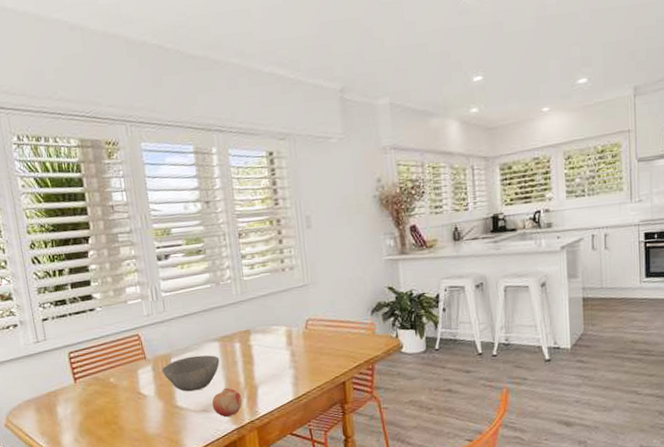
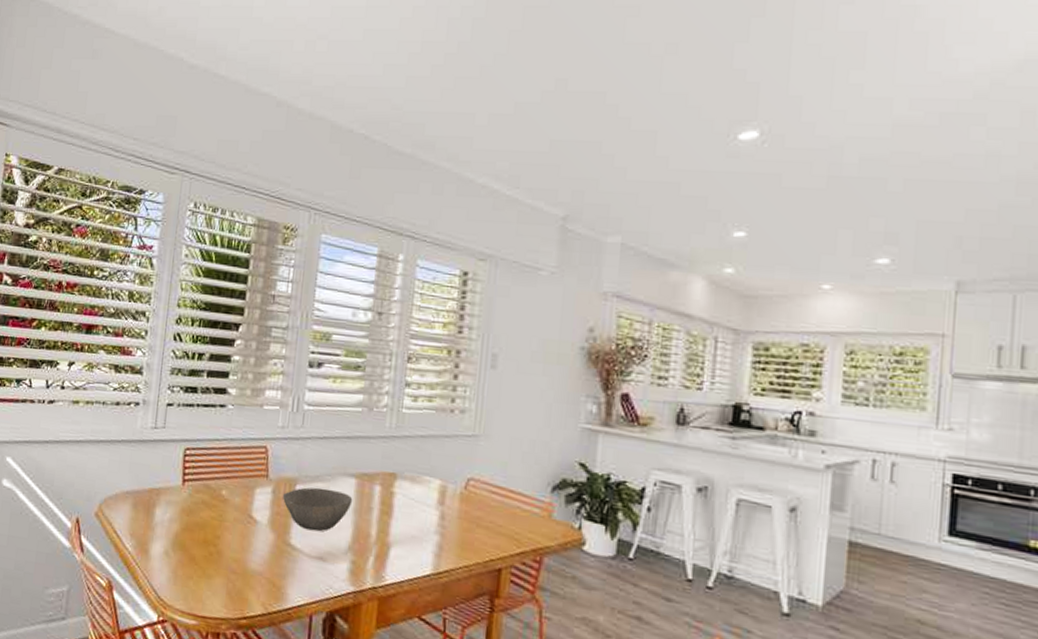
fruit: present [211,387,243,417] -> none [331,537,369,574]

